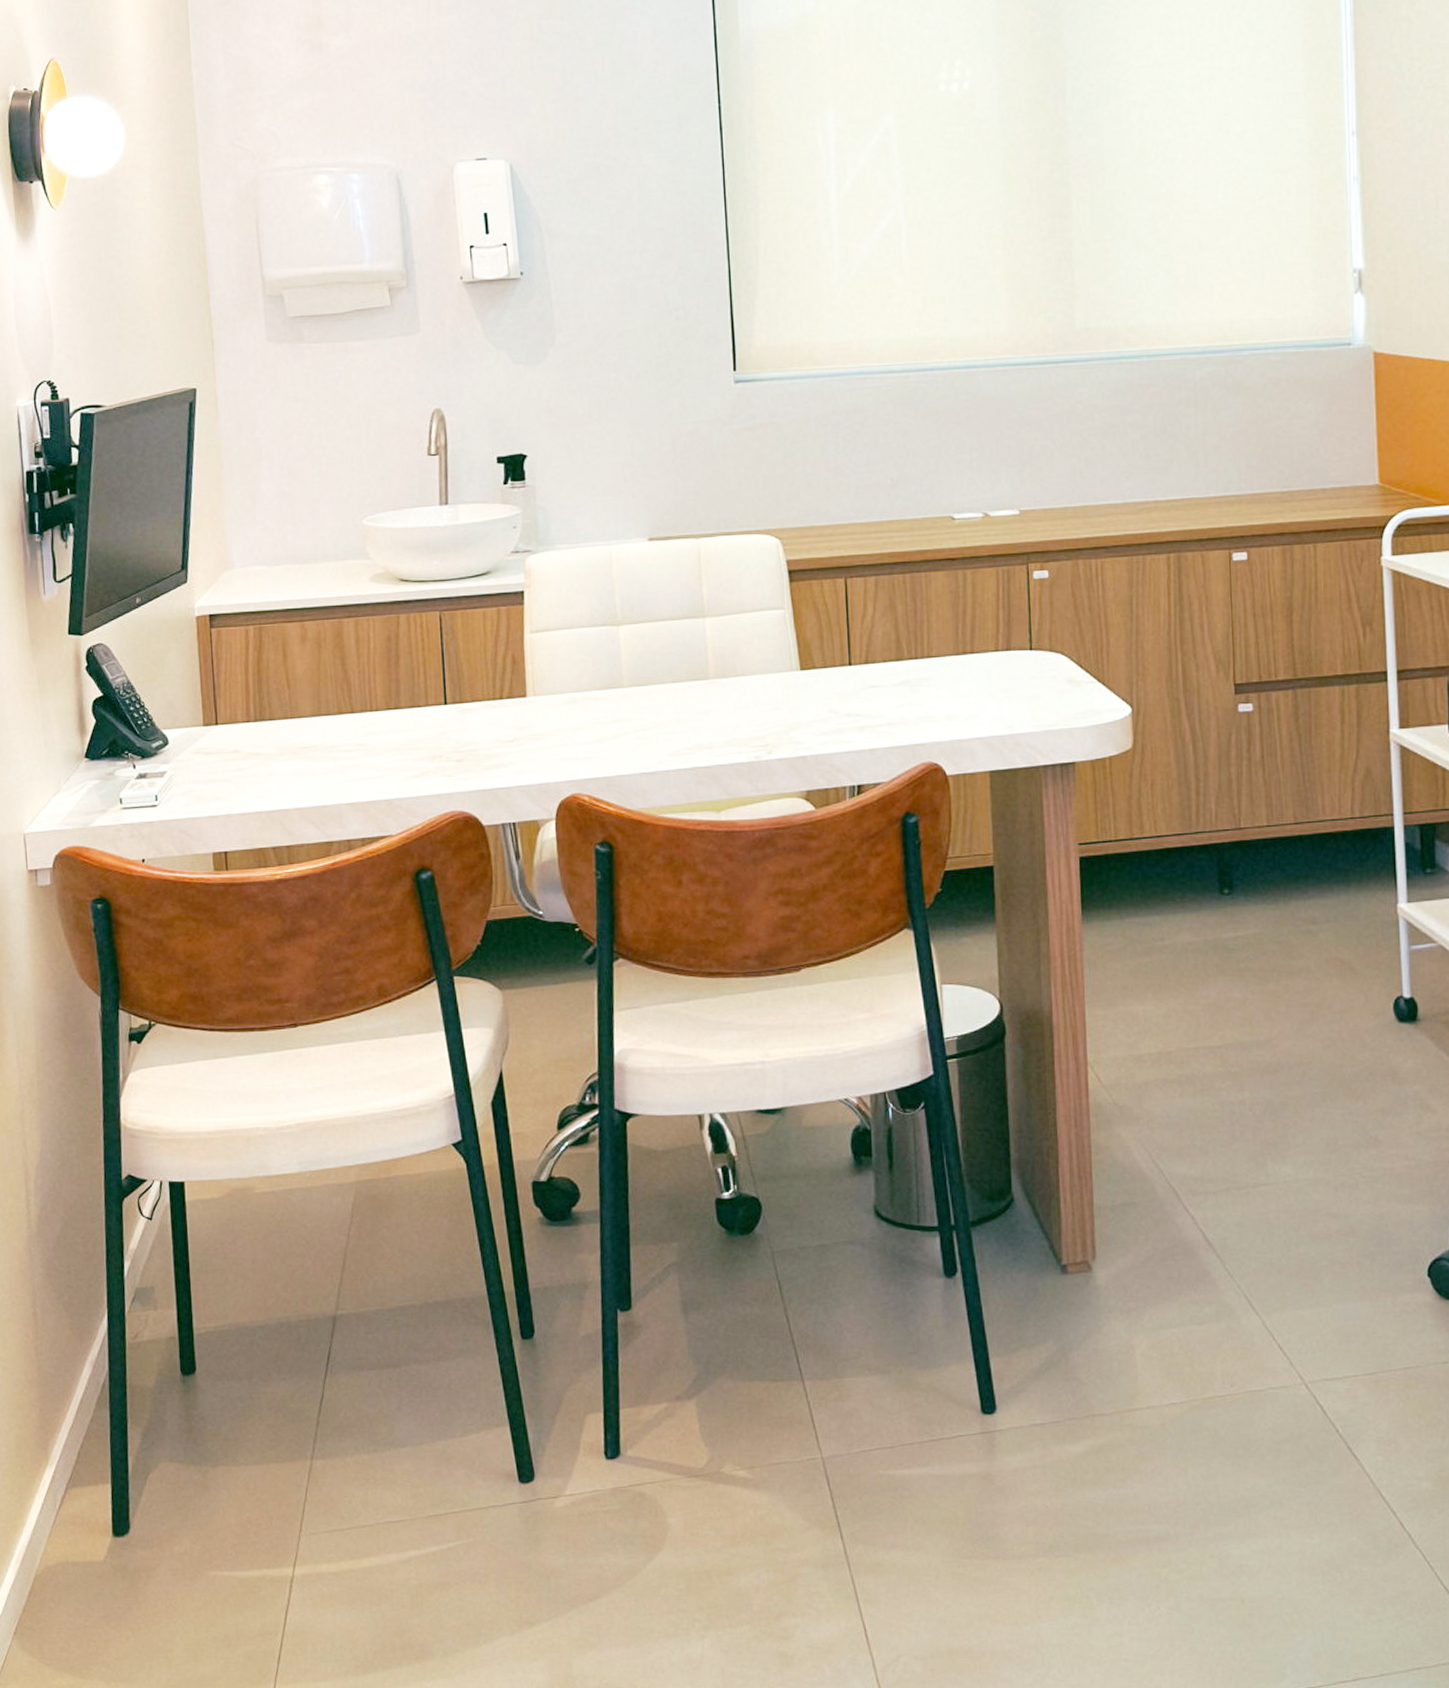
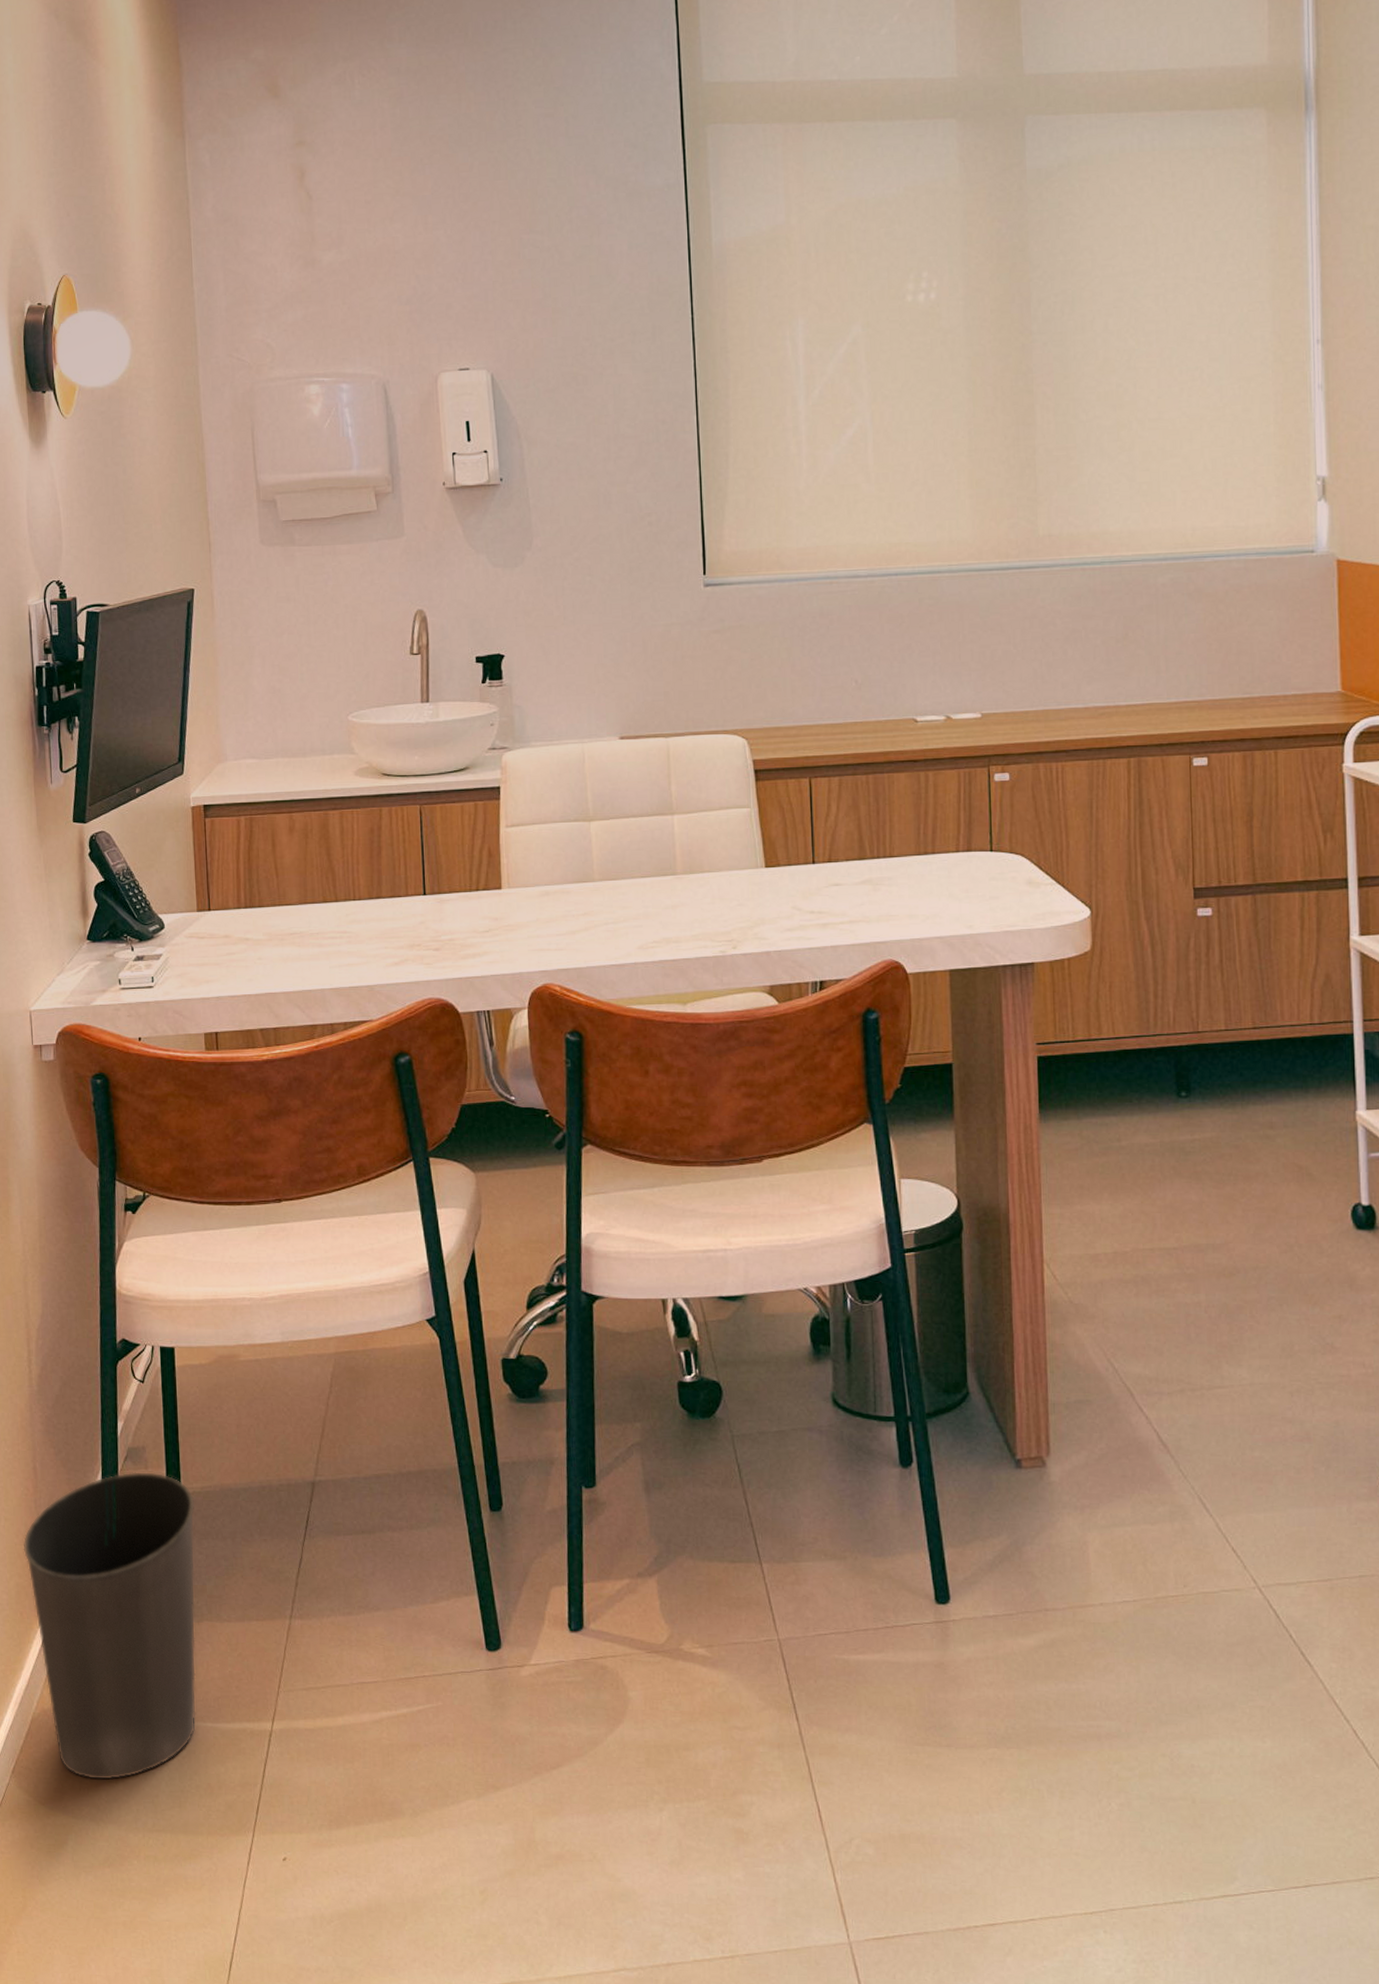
waste basket: none [23,1313,212,1637] -> present [23,1472,196,1780]

